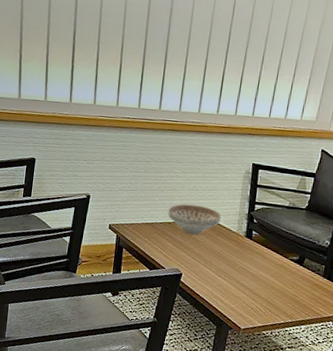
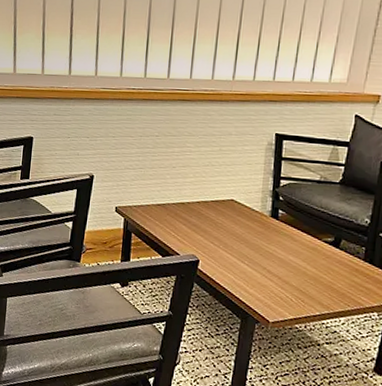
decorative bowl: present [168,204,221,236] -> none [181,181,242,217]

